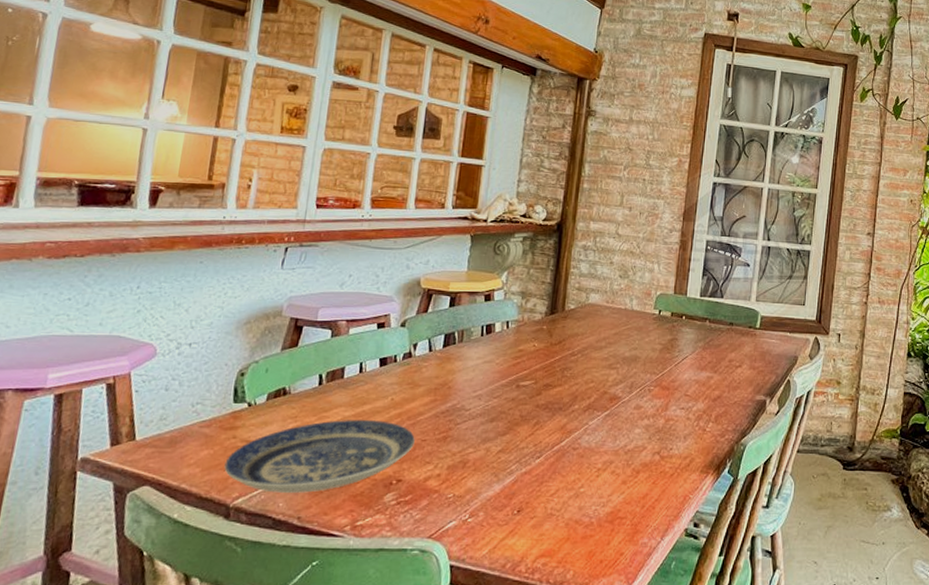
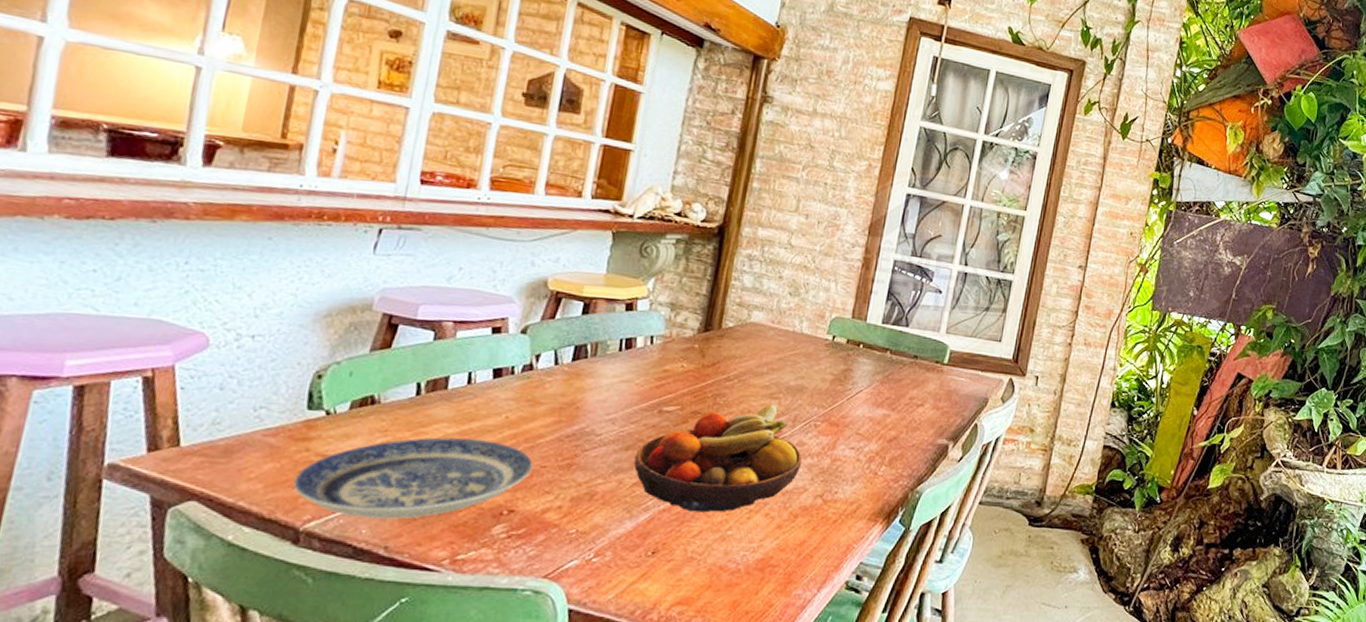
fruit bowl: none [498,373,641,473] -> present [634,403,803,513]

